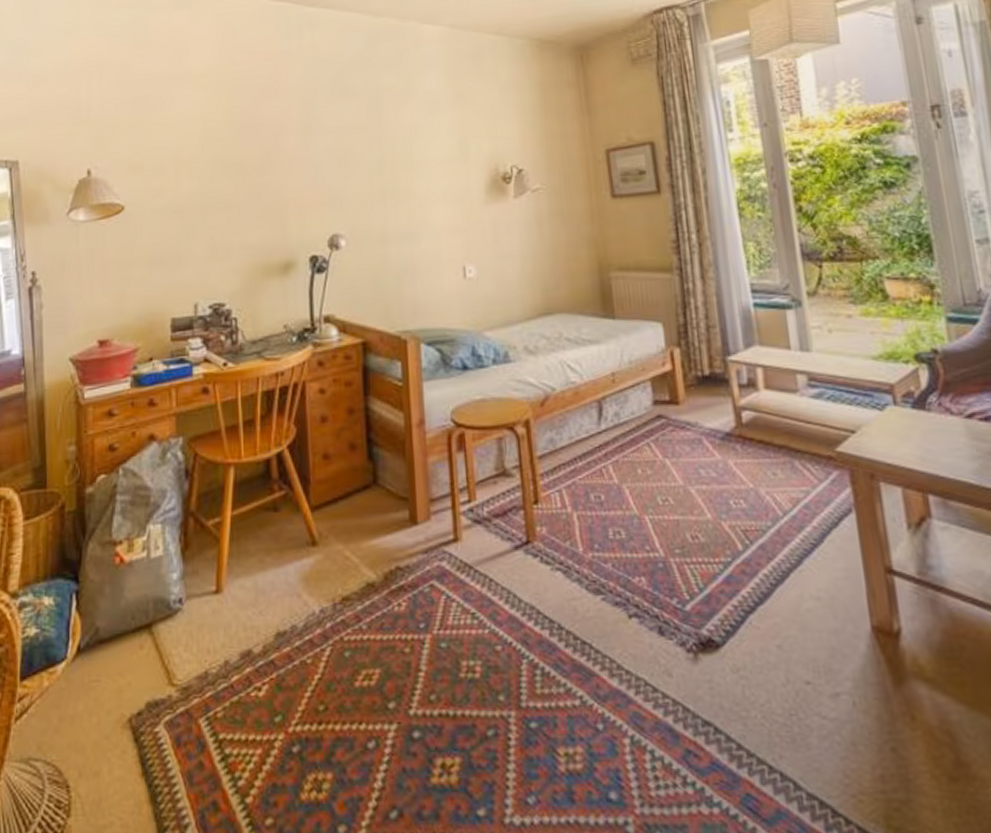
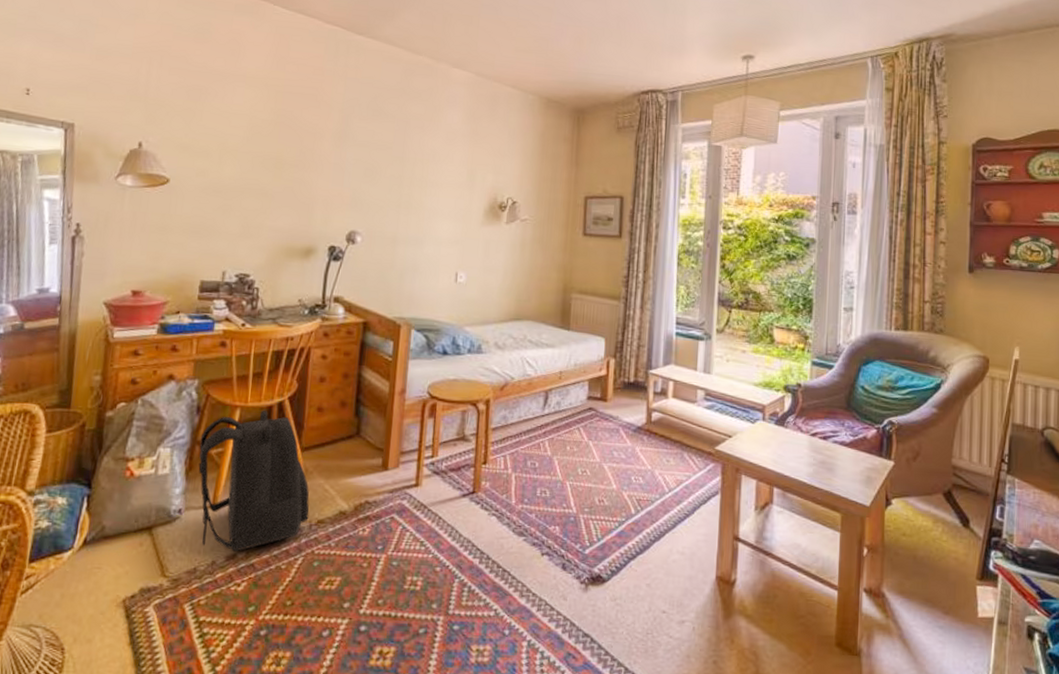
backpack: none [193,464,331,647] -> present [198,410,310,552]

